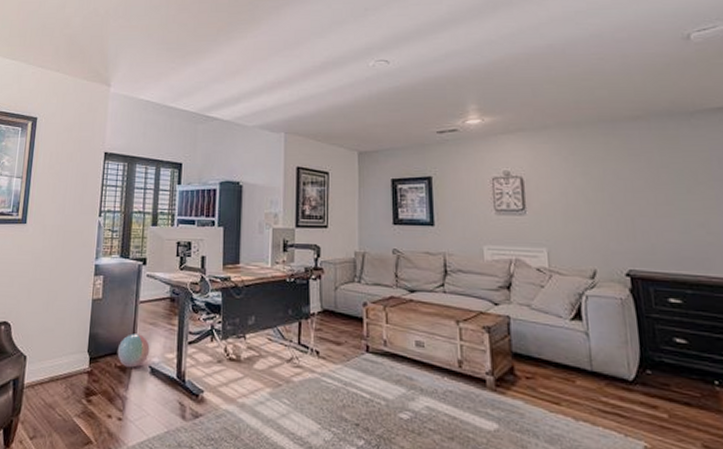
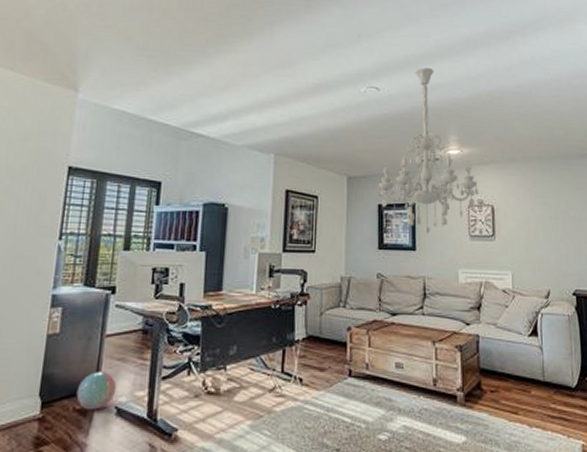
chandelier: none [391,35,504,208] -> present [379,68,478,234]

